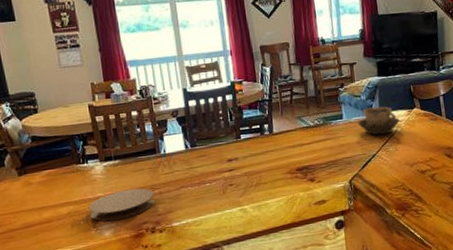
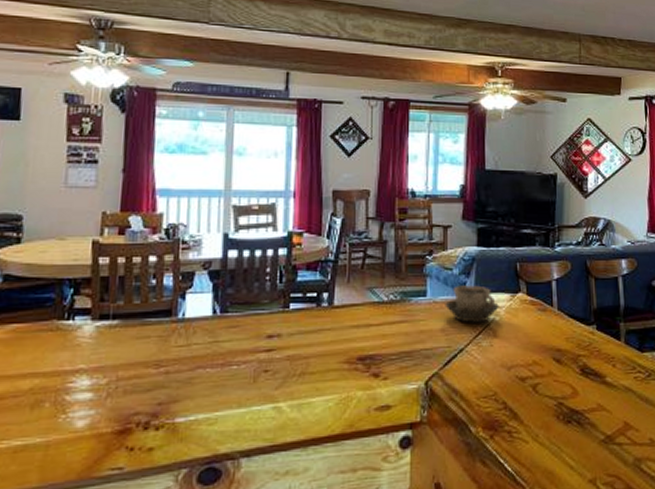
coaster: present [88,188,155,222] -> none [61,363,158,407]

